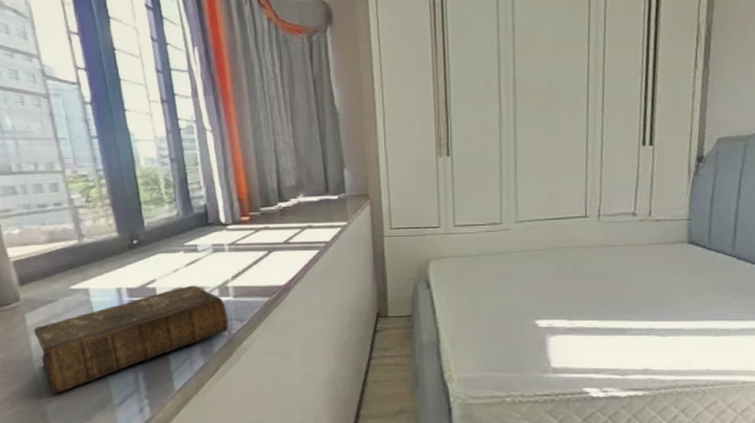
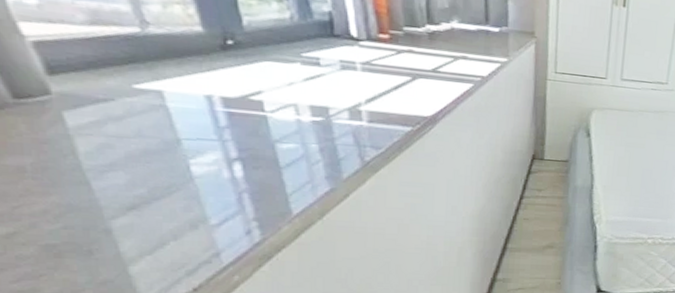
book: present [34,285,228,394] -> none [79,103,361,209]

